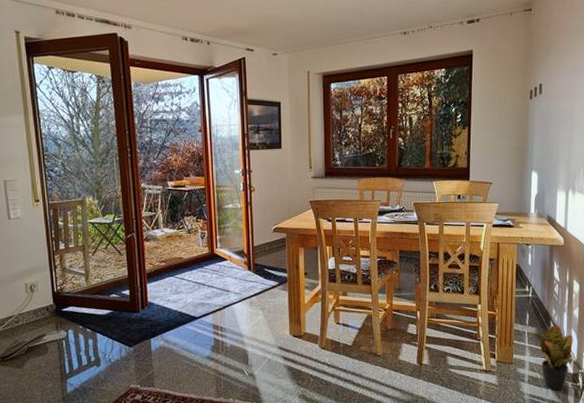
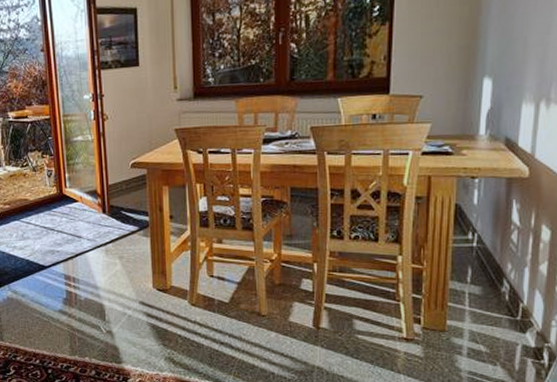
potted plant: present [529,324,573,391] -> none [471,283,538,368]

